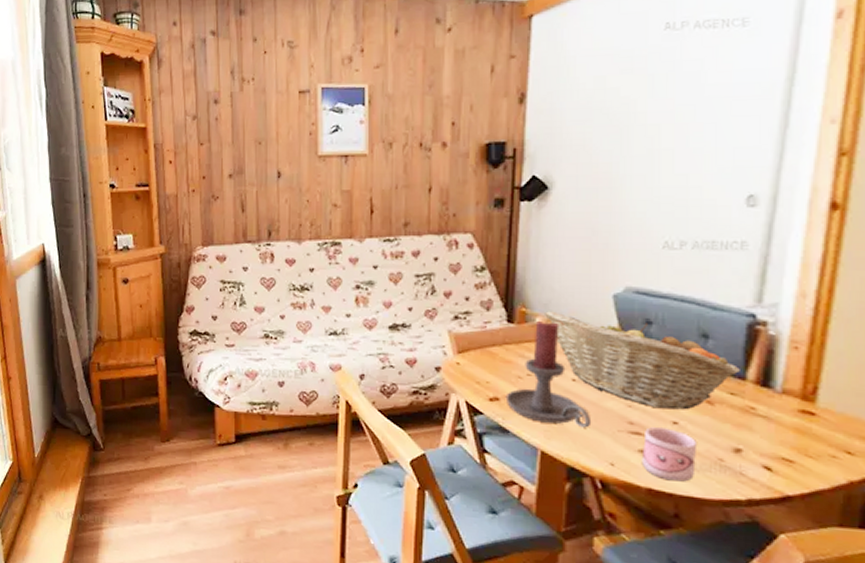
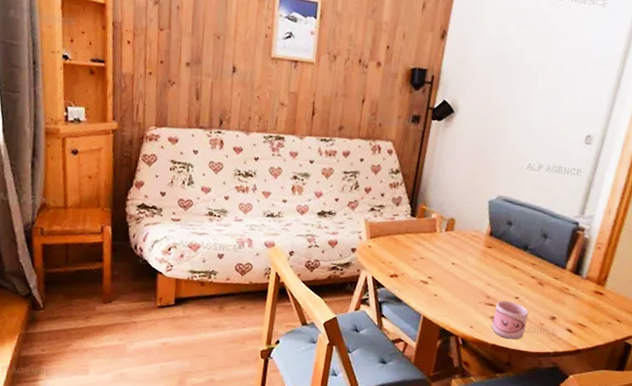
candle holder: present [505,321,592,428] -> none [402,217,462,300]
fruit basket: present [545,311,740,410] -> none [439,209,563,289]

